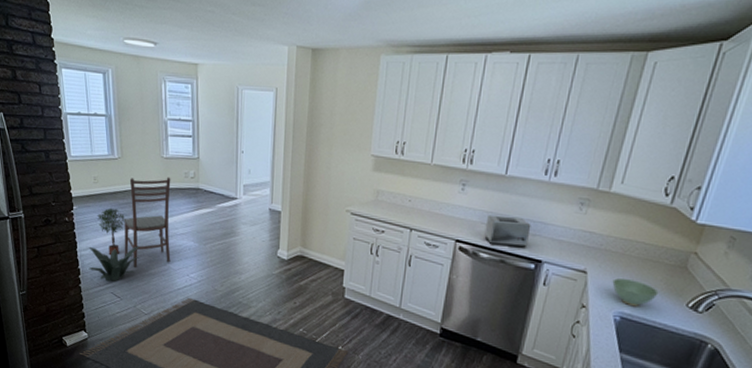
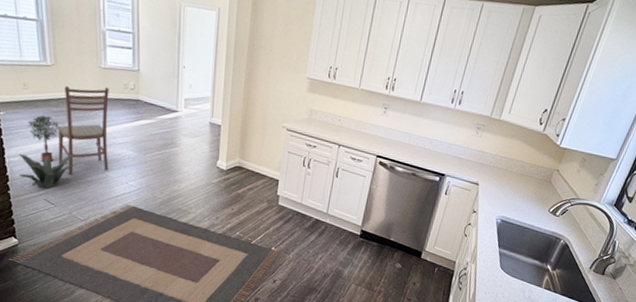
toaster: present [484,215,531,248] -> none [400,135,438,164]
bowl: present [612,278,659,307] -> none [497,189,530,212]

